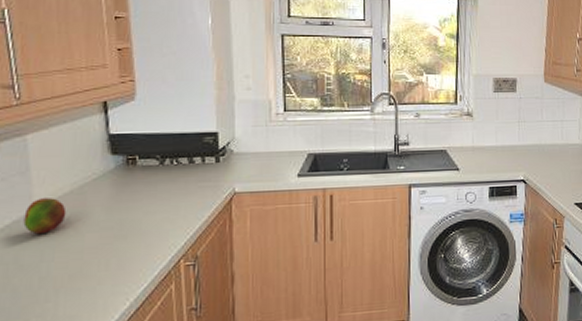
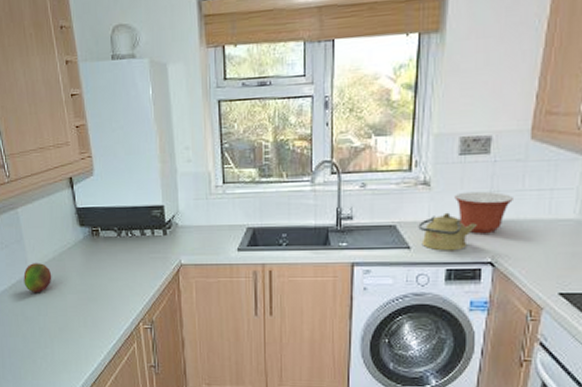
kettle: none [465,138,511,172] -> present [418,212,477,251]
mixing bowl: none [492,121,536,157] -> present [454,191,513,234]

